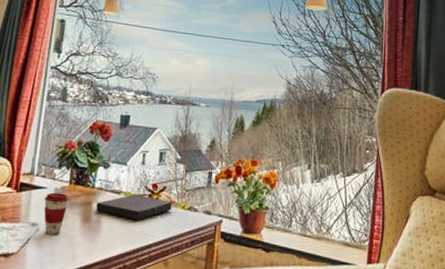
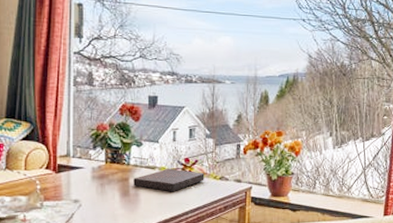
coffee cup: present [44,192,68,235] -> none [83,171,106,209]

